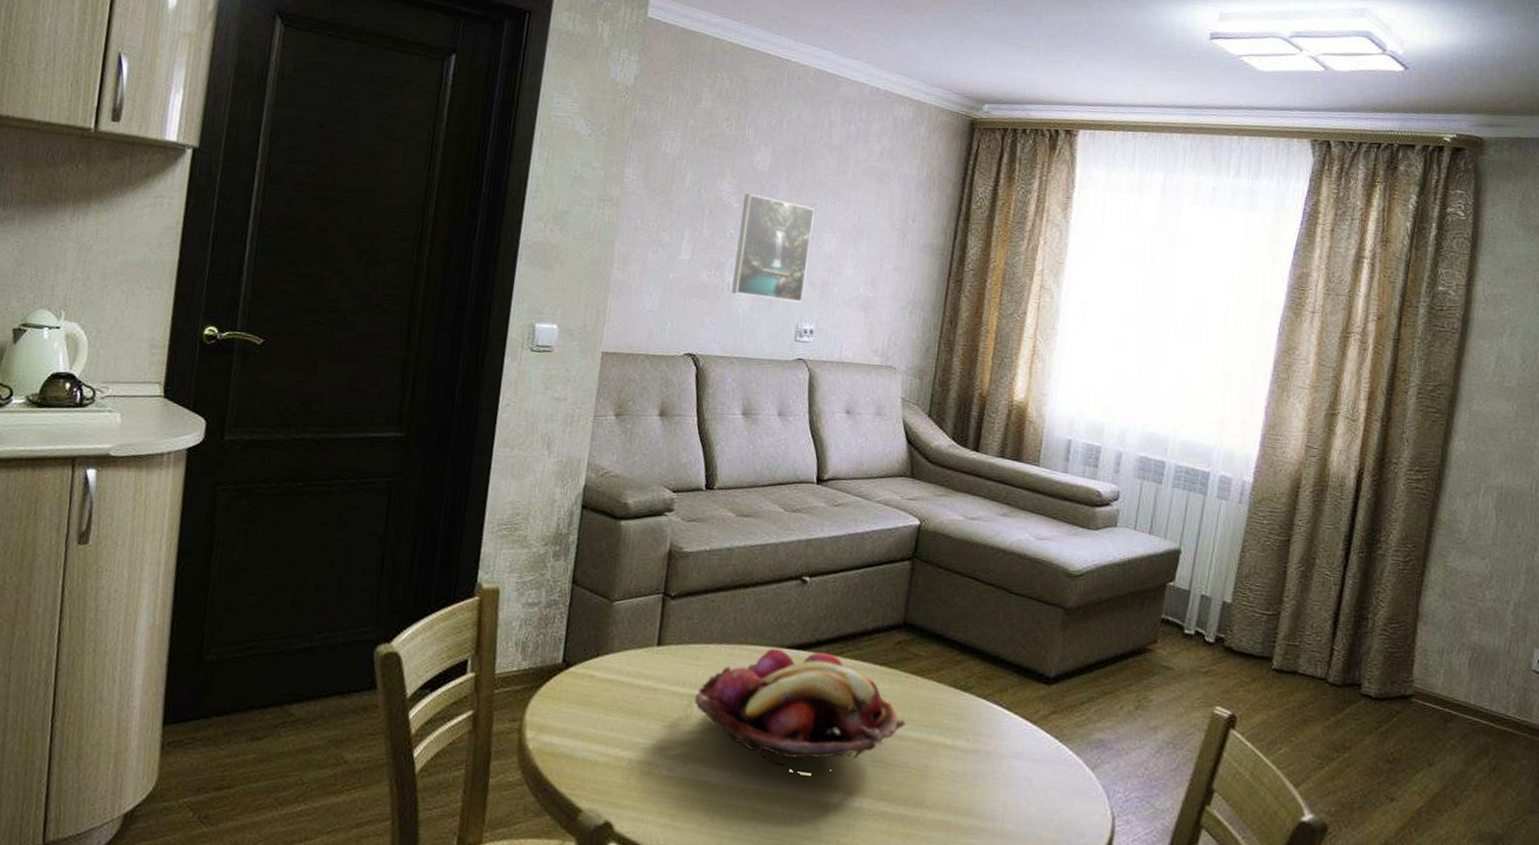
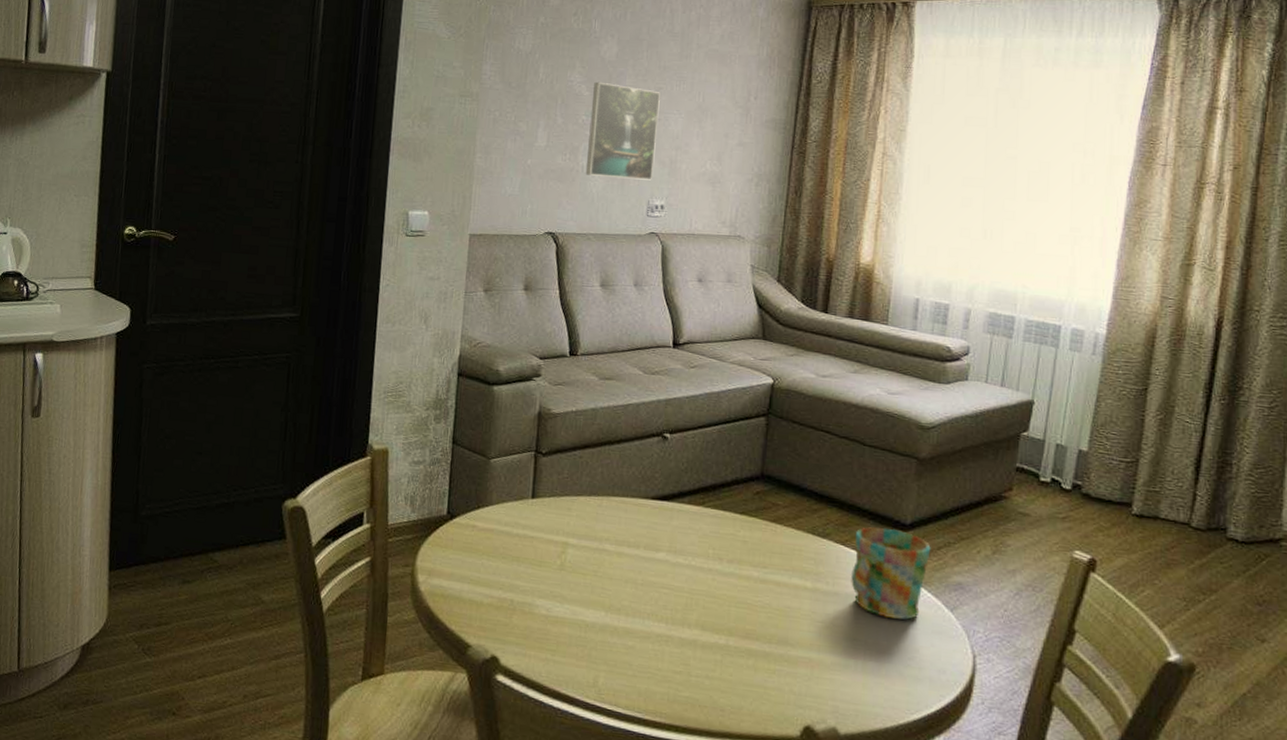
fruit basket: present [695,648,906,775] -> none [568,499,767,615]
mug: none [992,680,1074,779] -> present [851,527,931,620]

